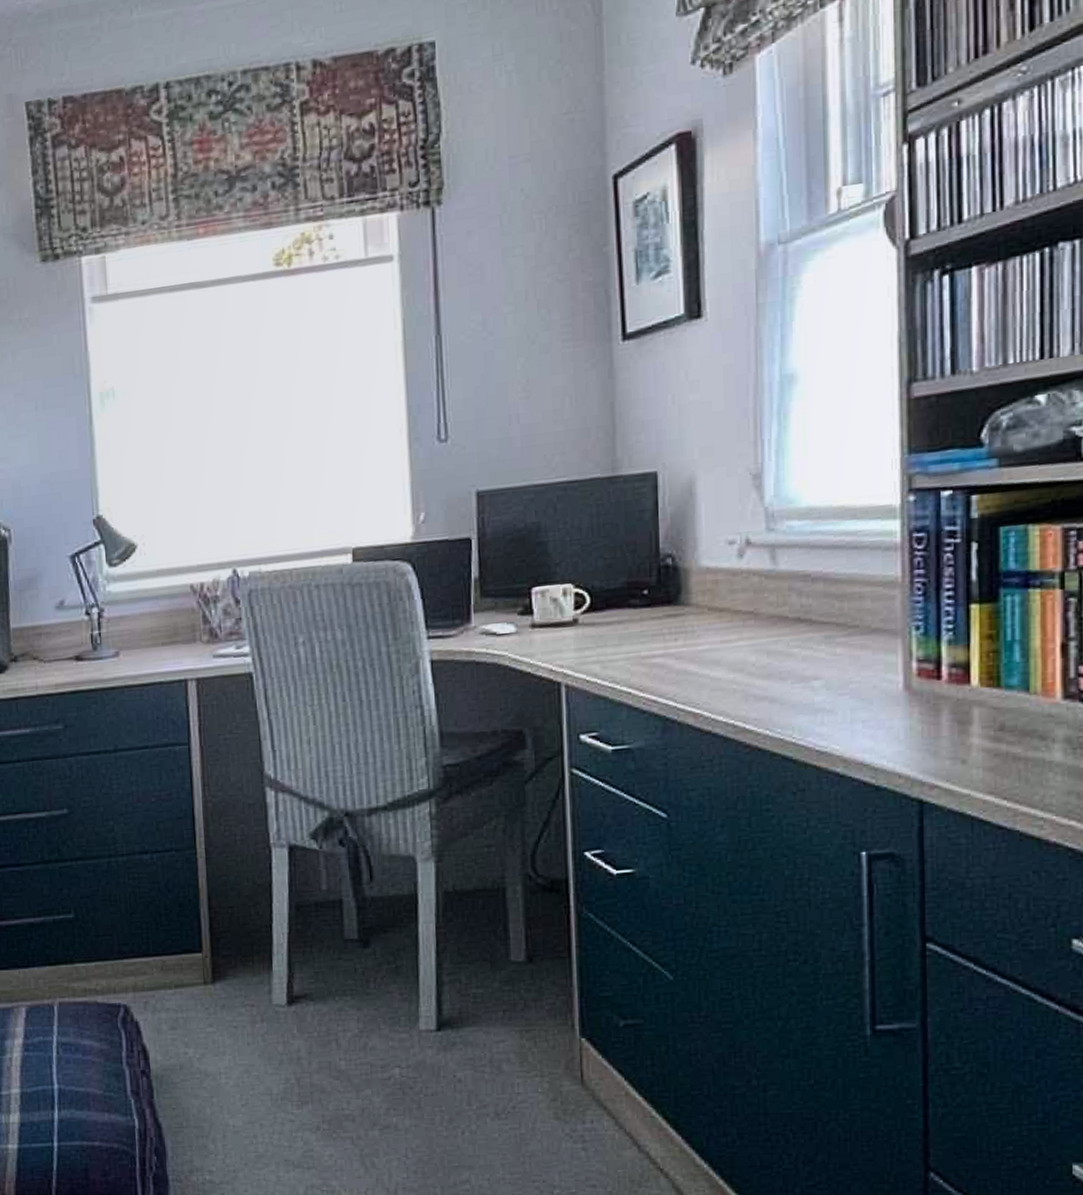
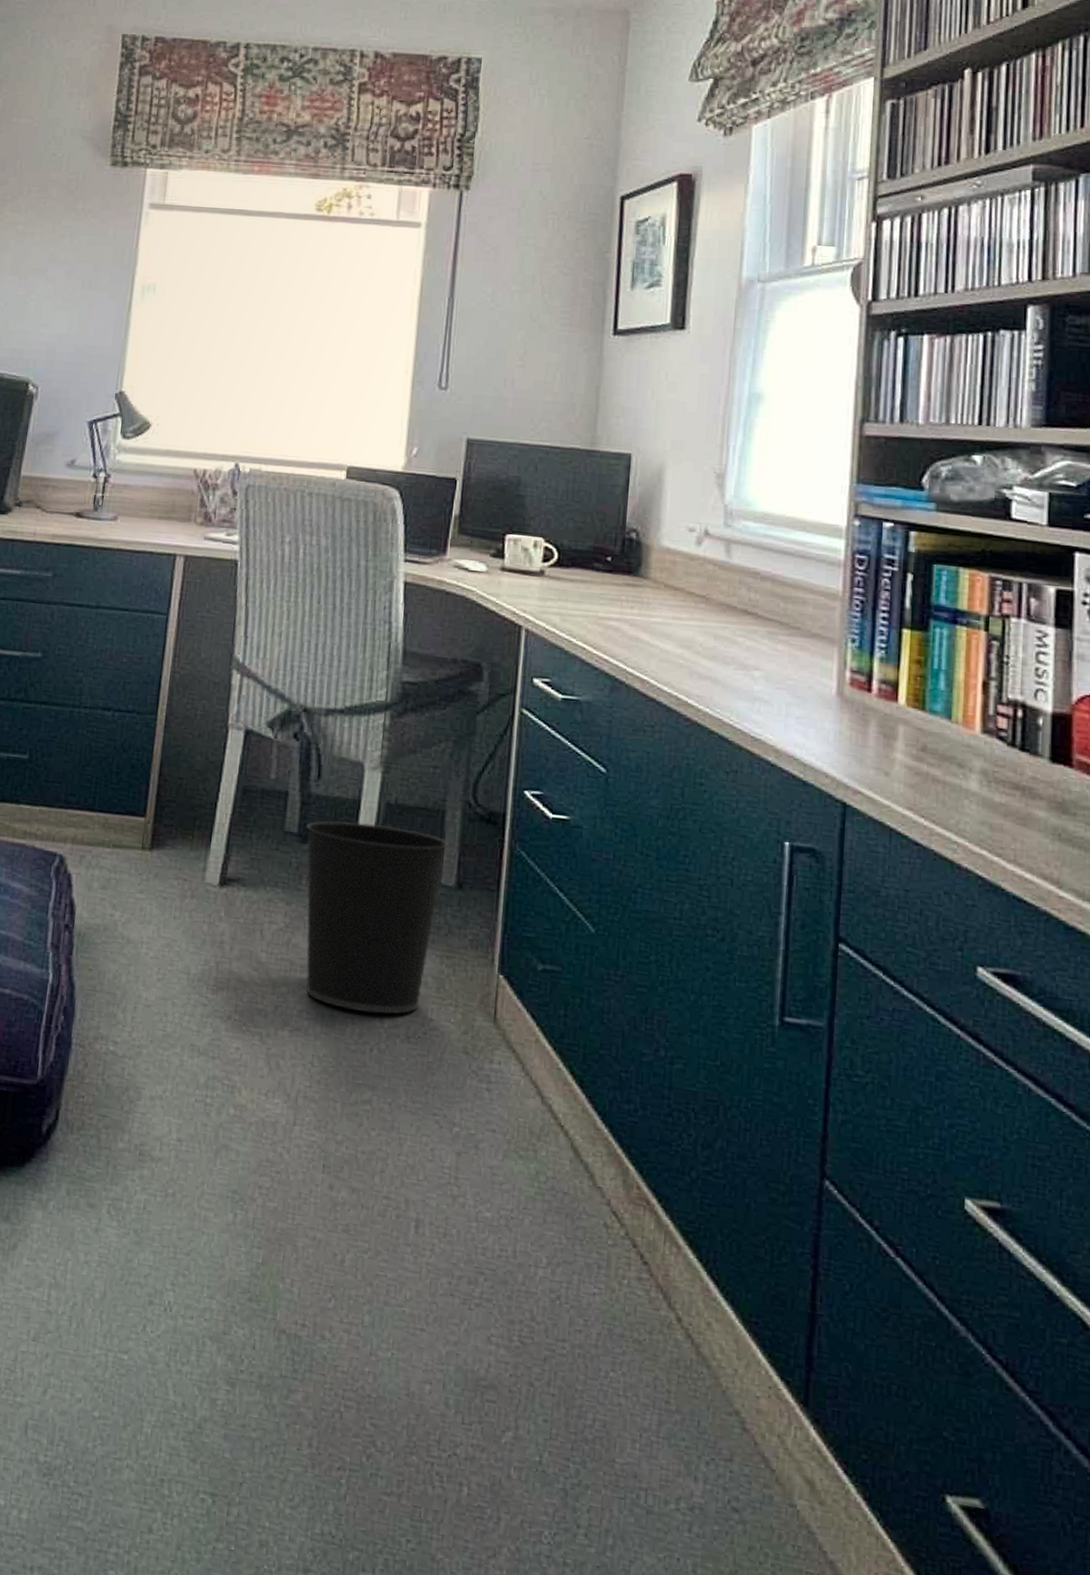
wastebasket: none [365,914,514,1100] -> present [306,821,449,1014]

